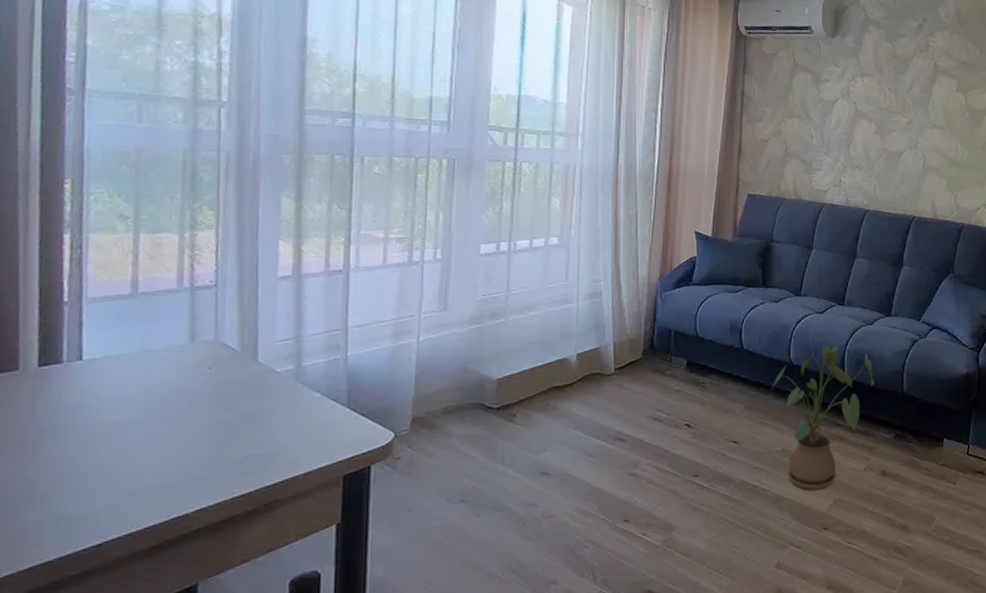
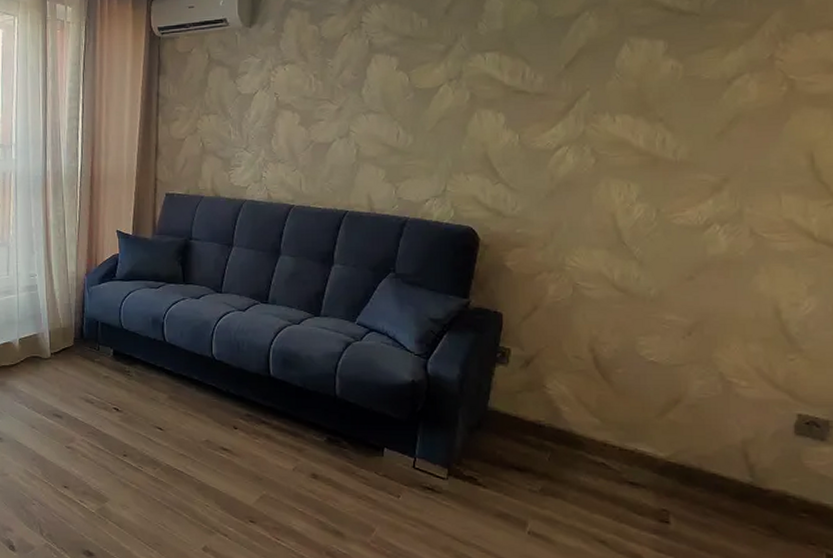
house plant: present [770,345,875,491] -> none [193,343,303,484]

